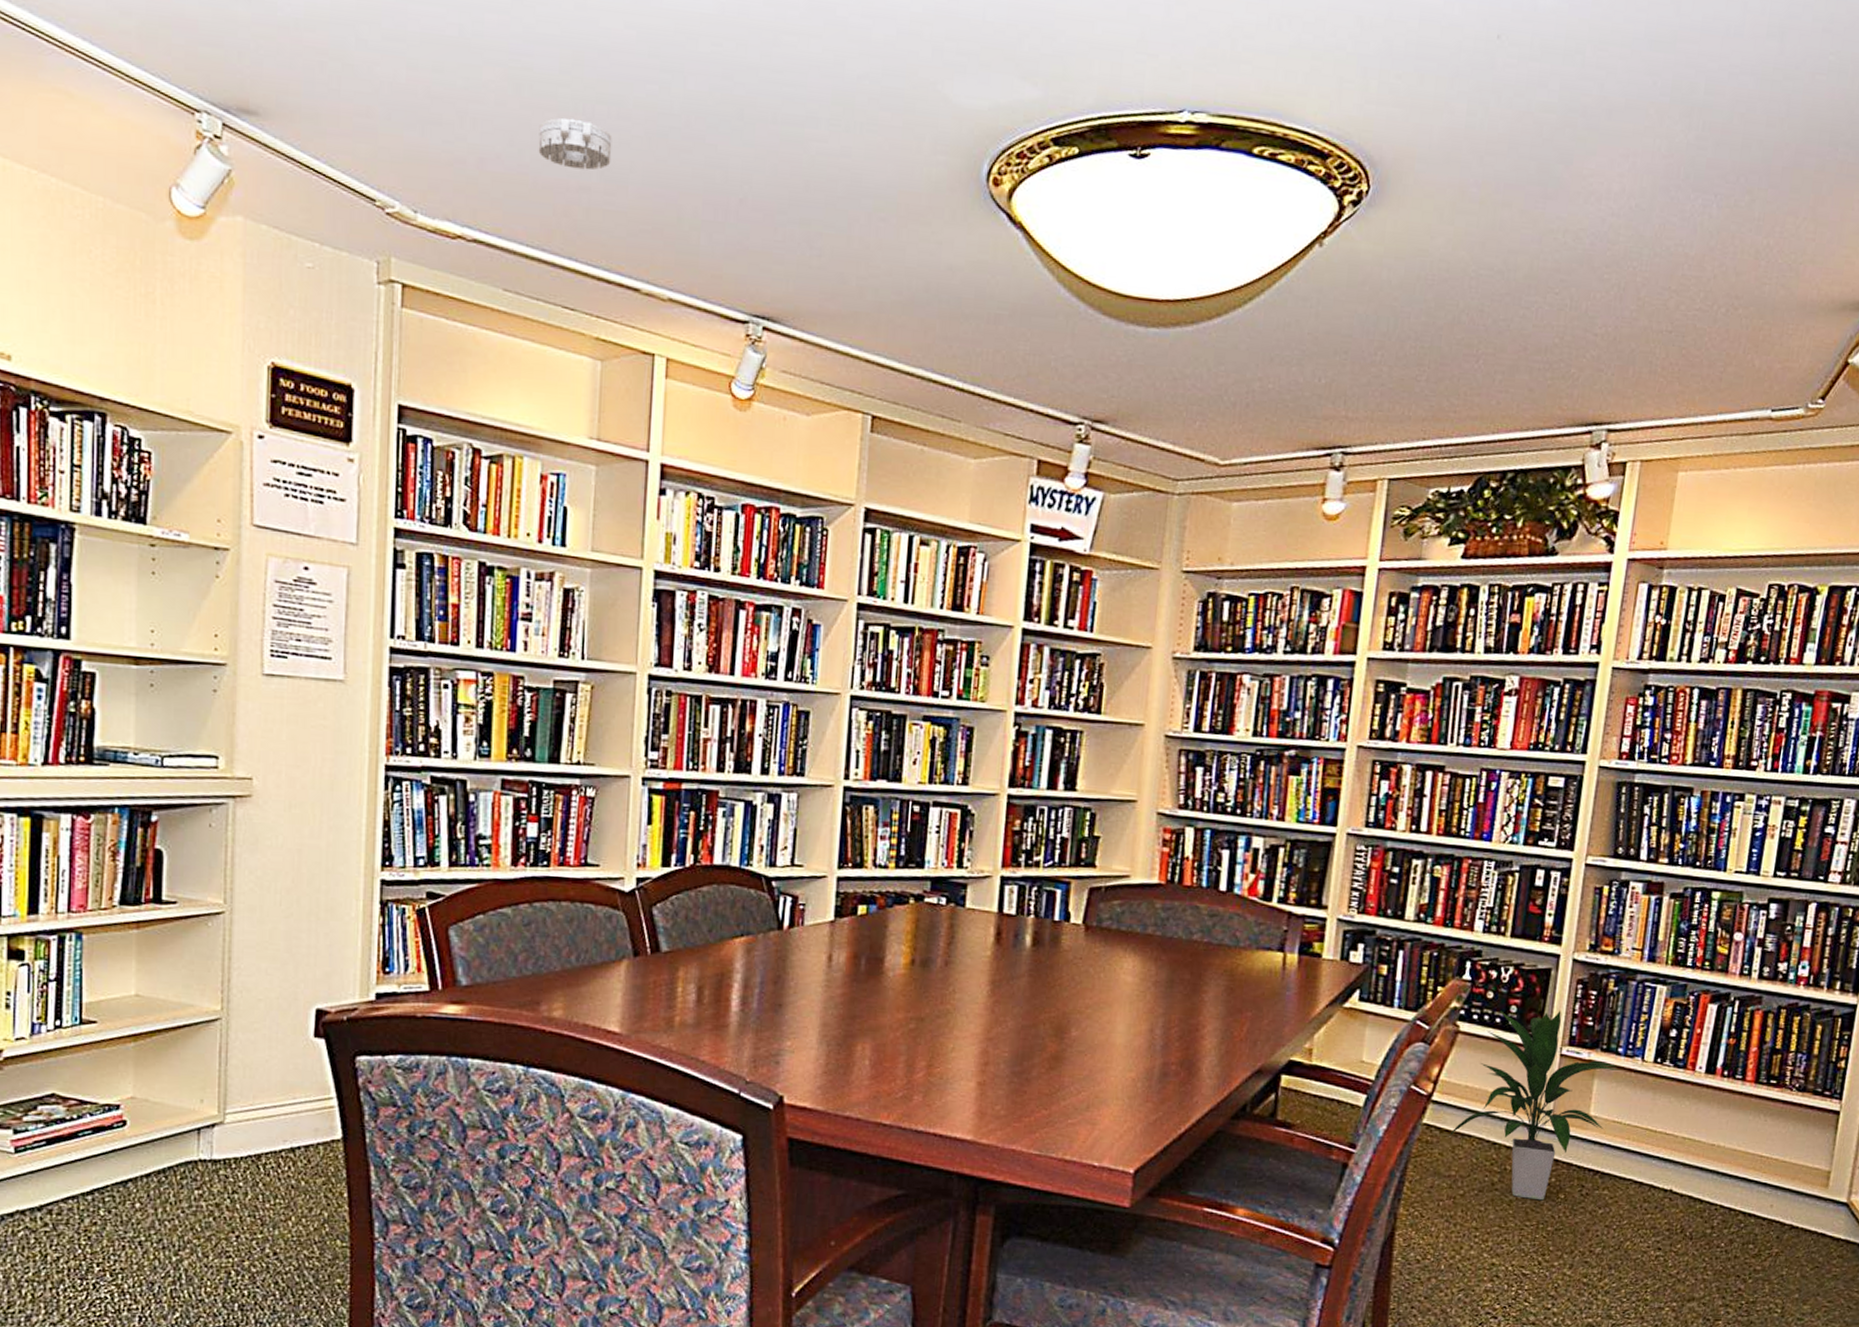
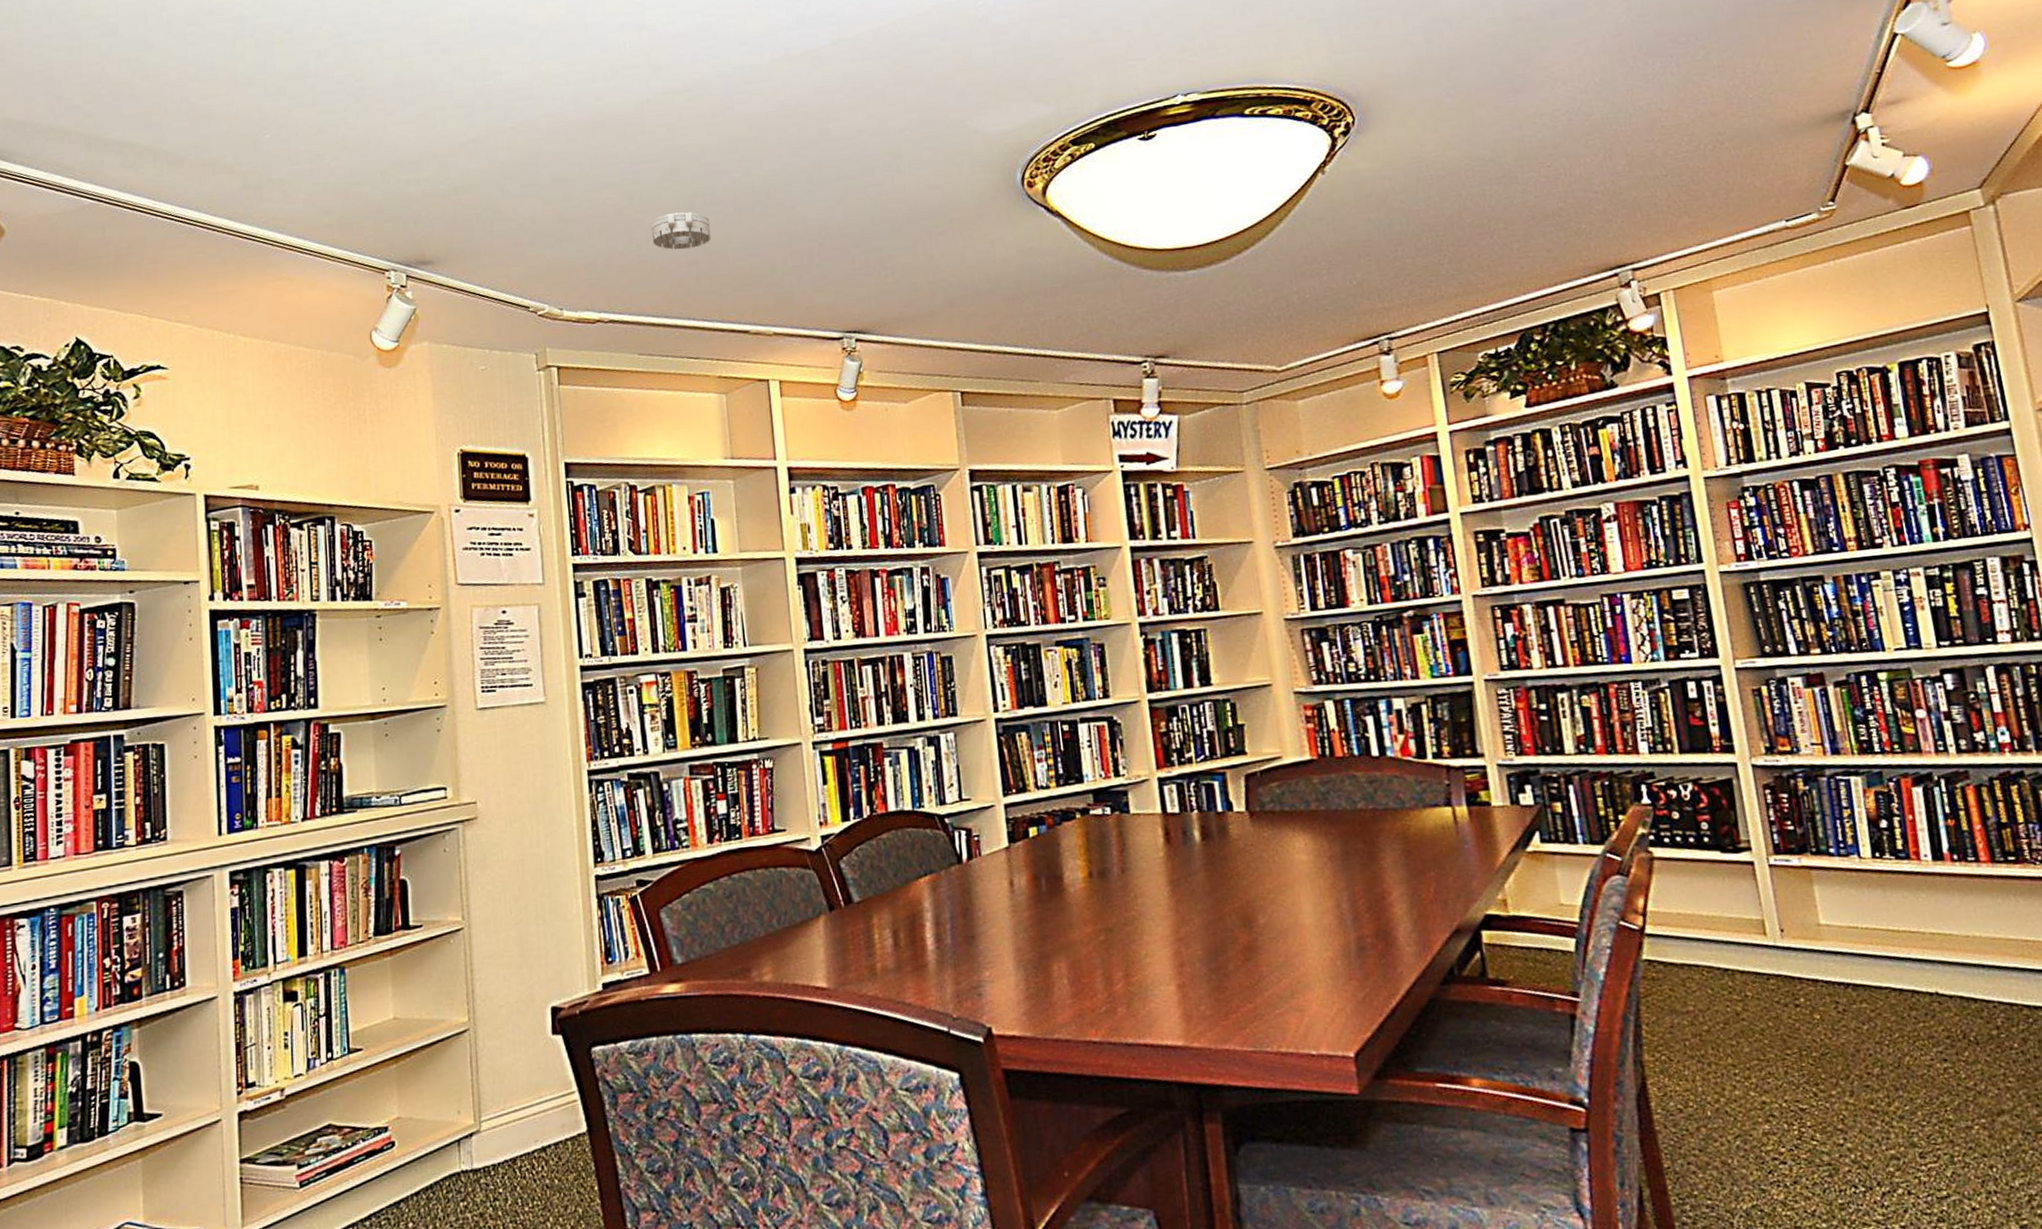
indoor plant: present [1448,1010,1620,1201] -> none [1674,819,1842,1025]

